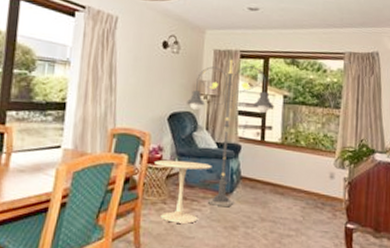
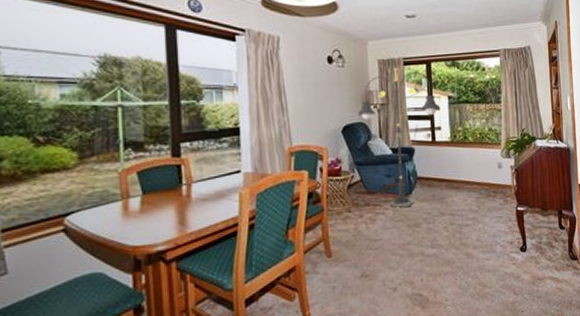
side table: present [155,160,212,224] -> none [335,169,390,229]

